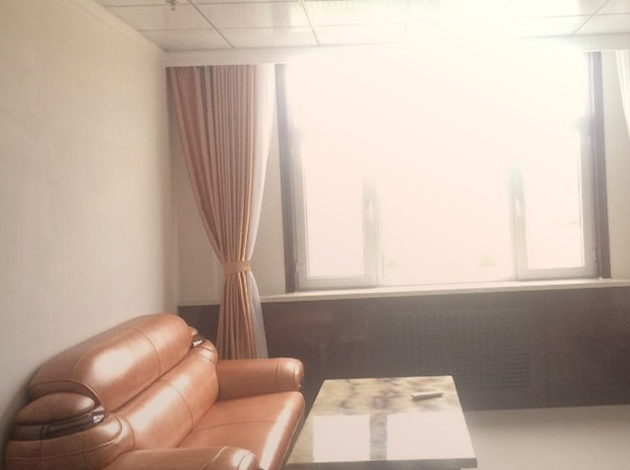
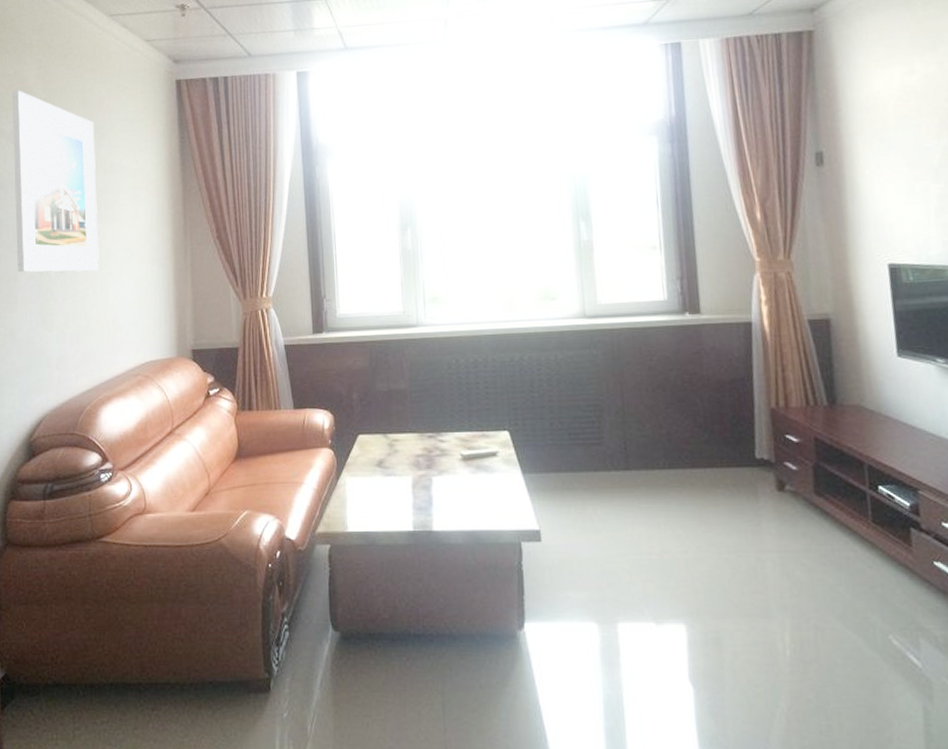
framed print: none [12,71,93,237] -> present [12,90,99,273]

